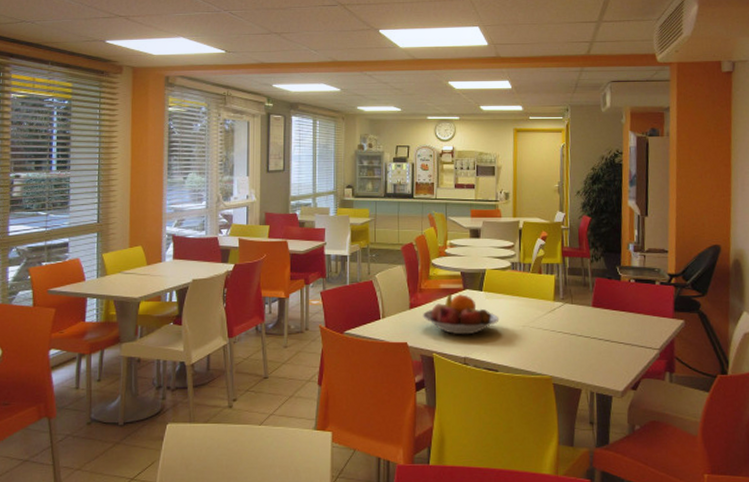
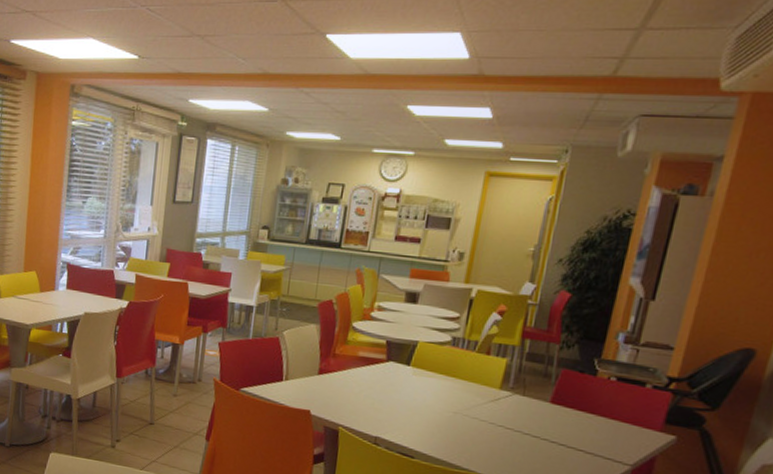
fruit bowl: present [423,293,499,335] -> none [333,363,426,413]

